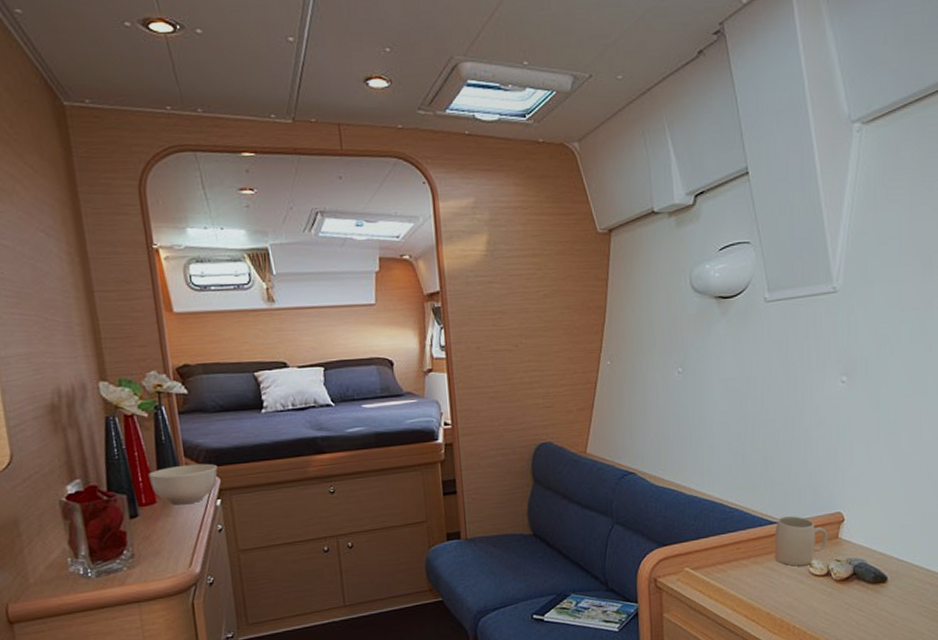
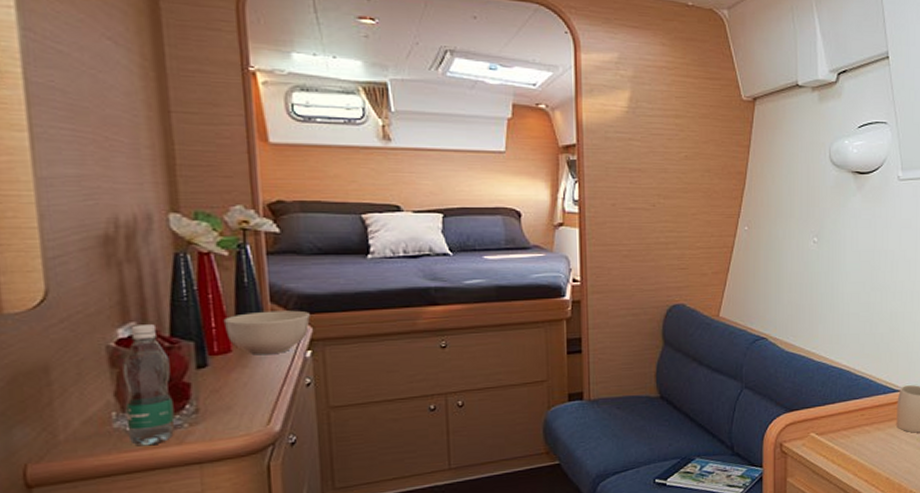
bottle: none [72,481,117,588] -> present [122,325,176,446]

